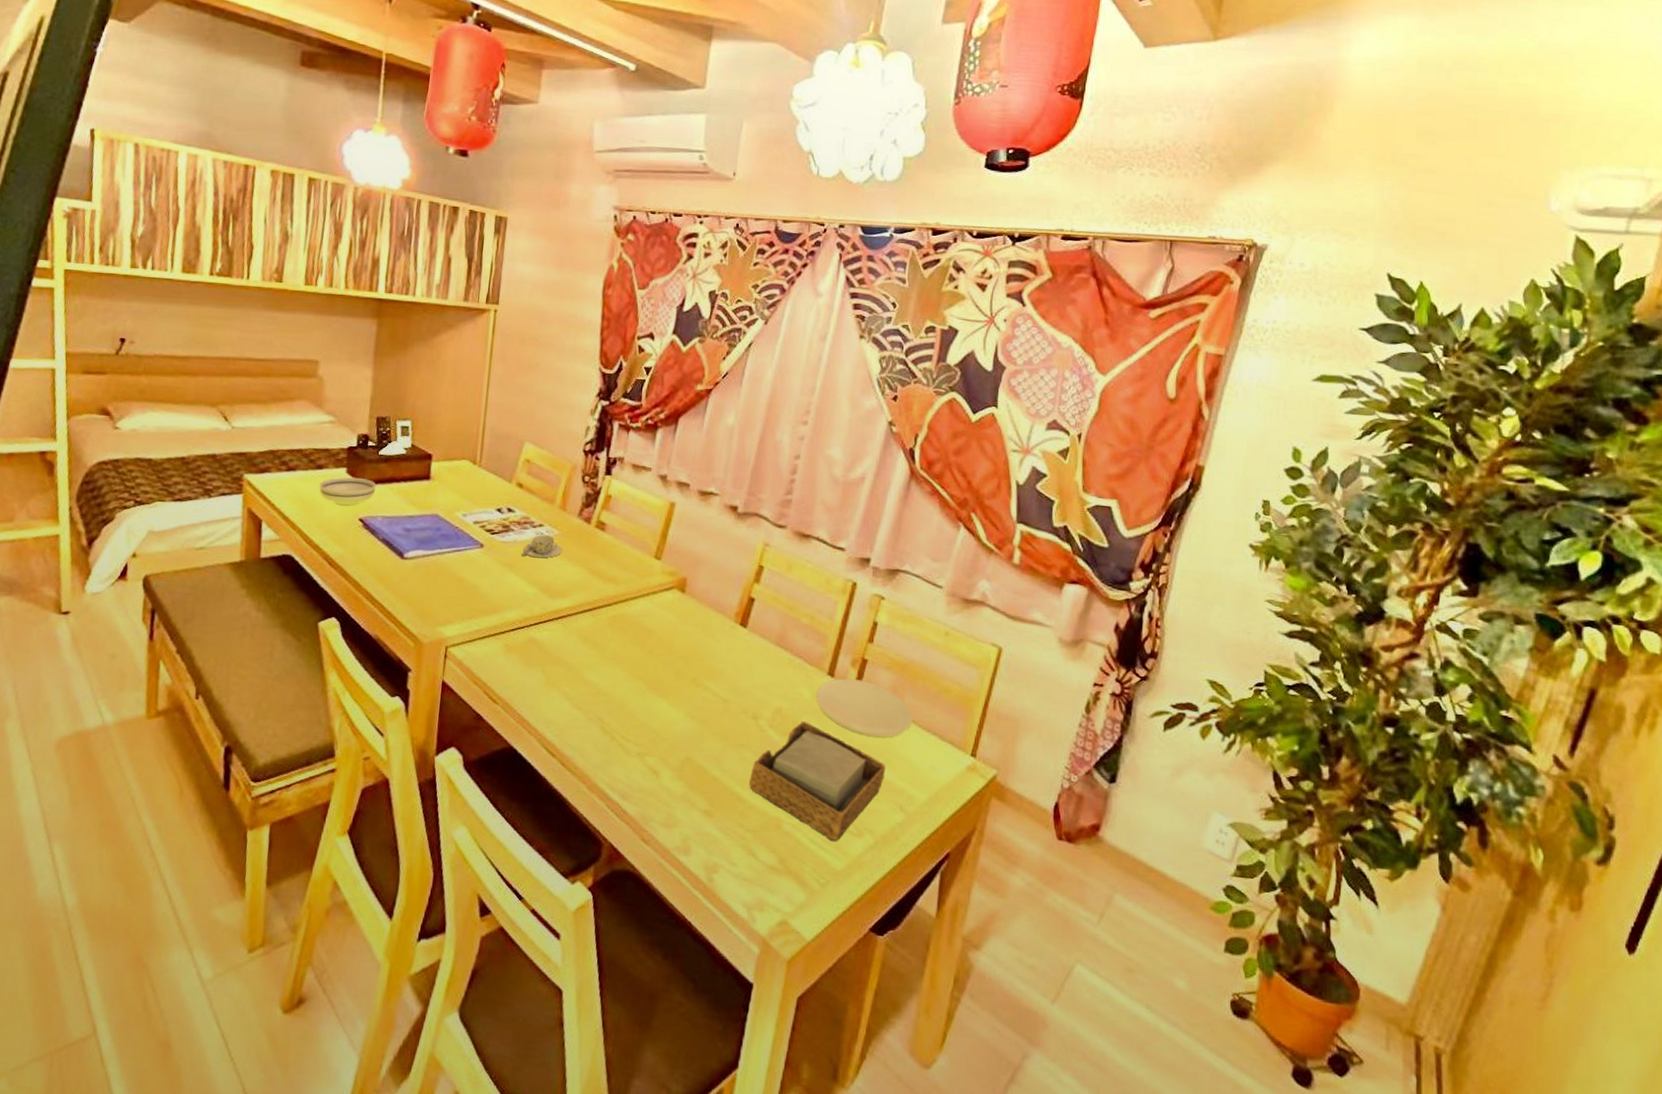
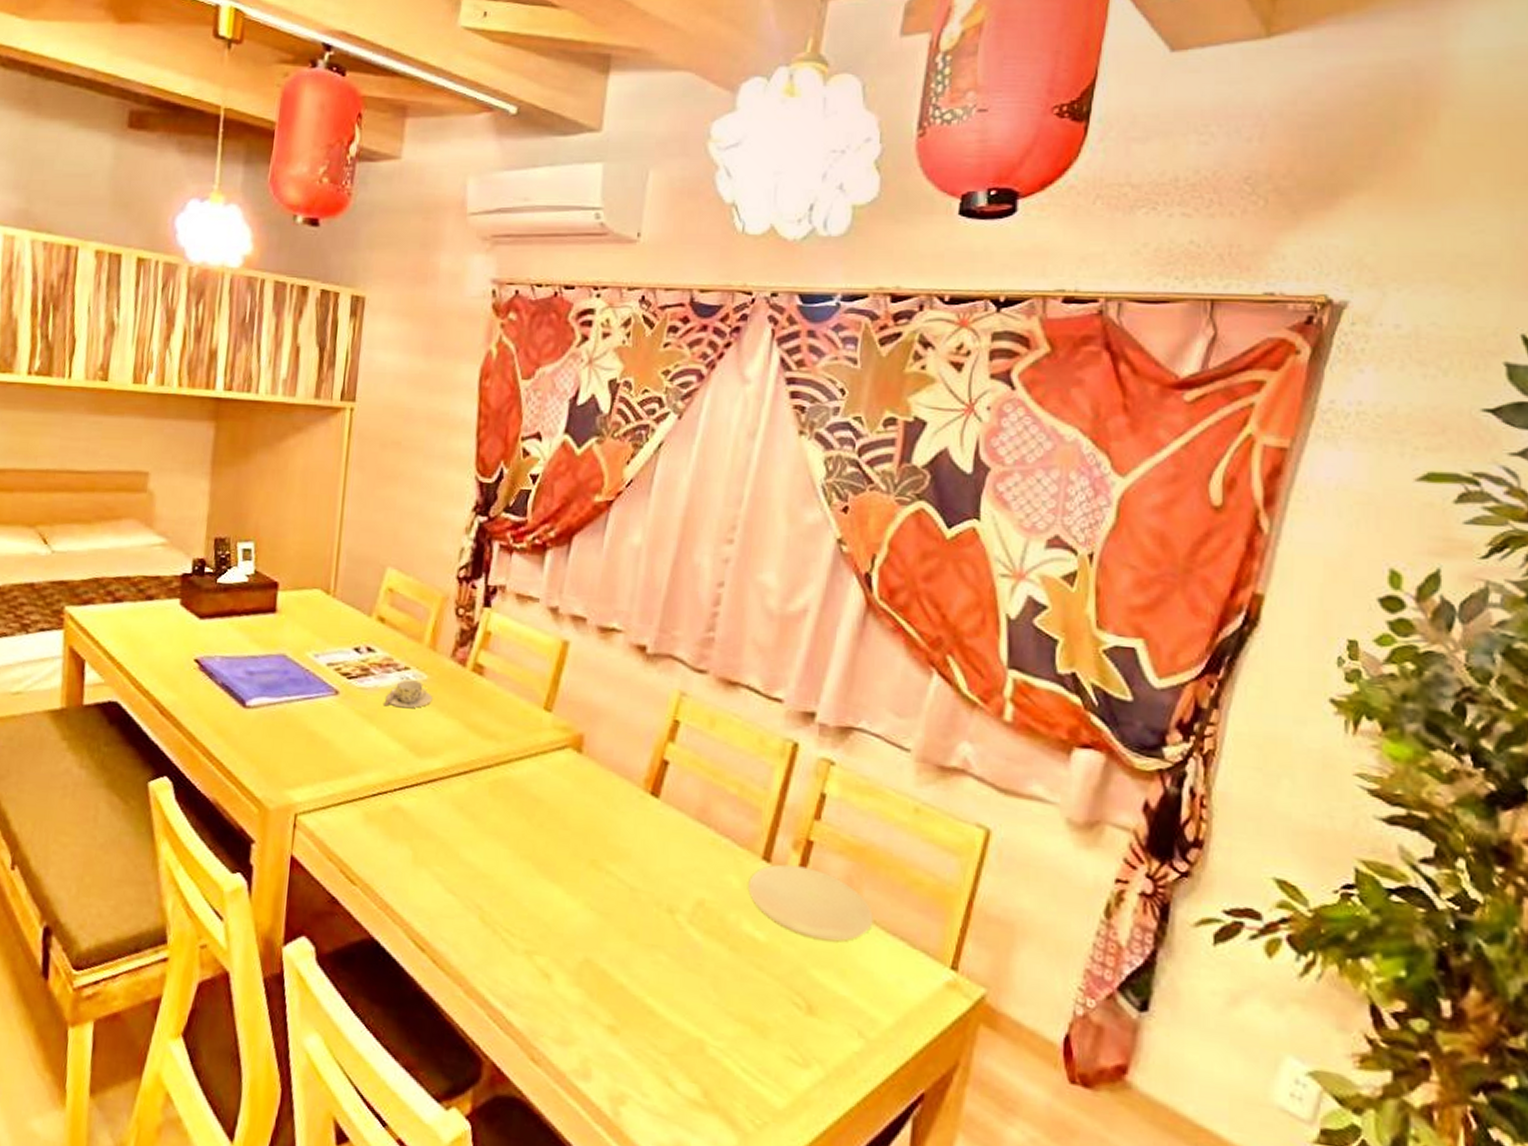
bowl: present [319,477,377,506] -> none [149,609,214,644]
napkin holder: present [749,721,885,842] -> none [664,917,838,1073]

